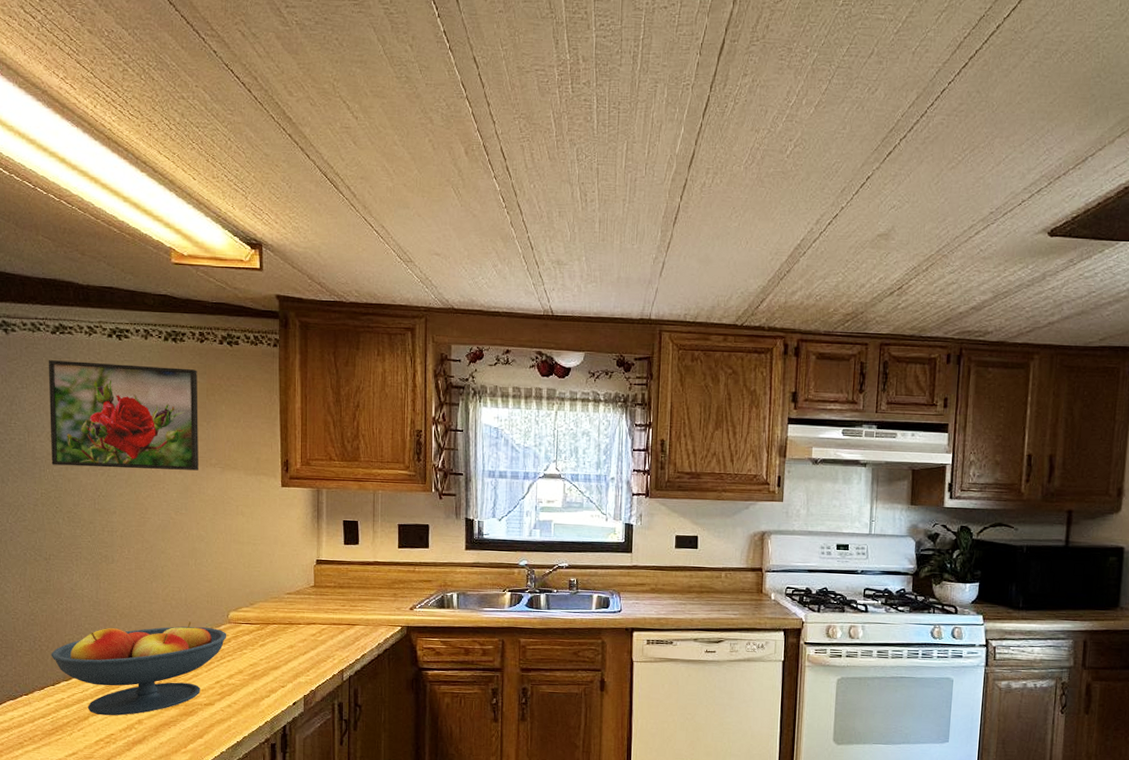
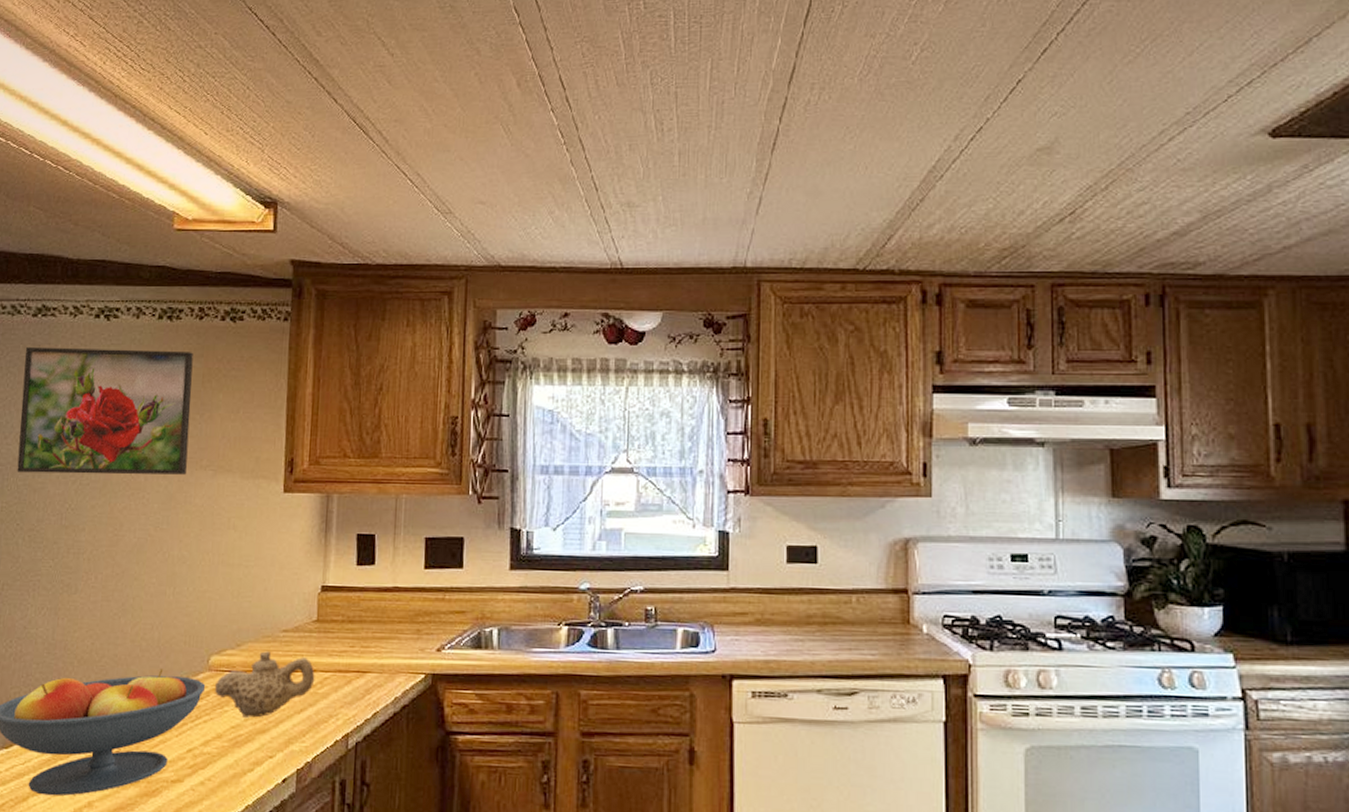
teapot: none [234,609,315,658] -> present [214,651,315,718]

